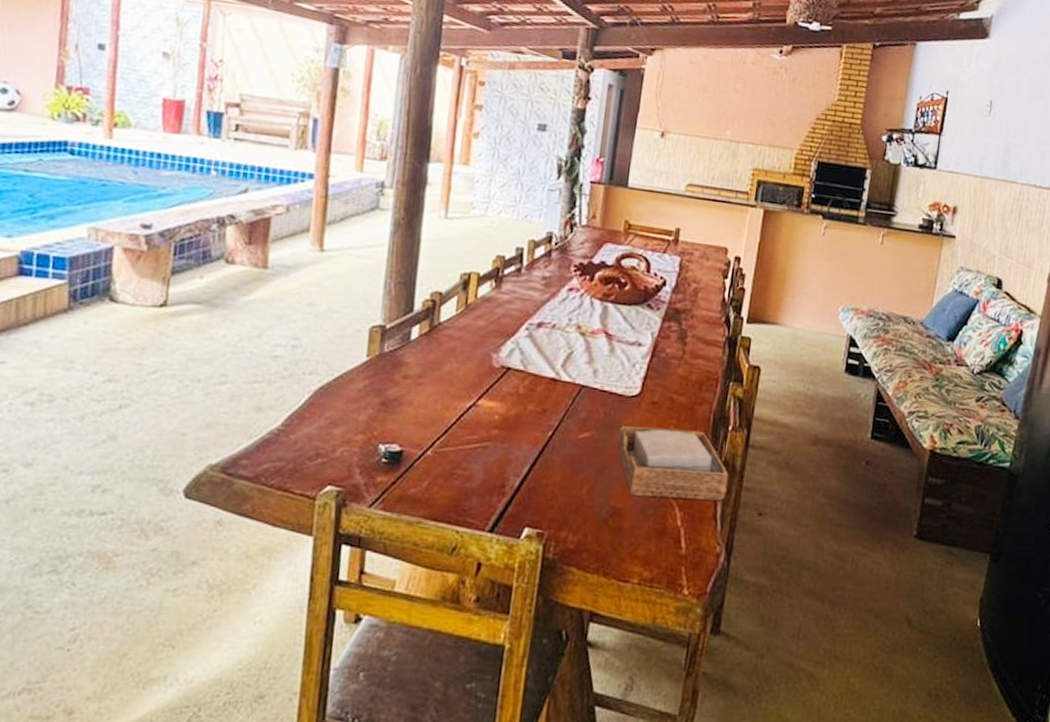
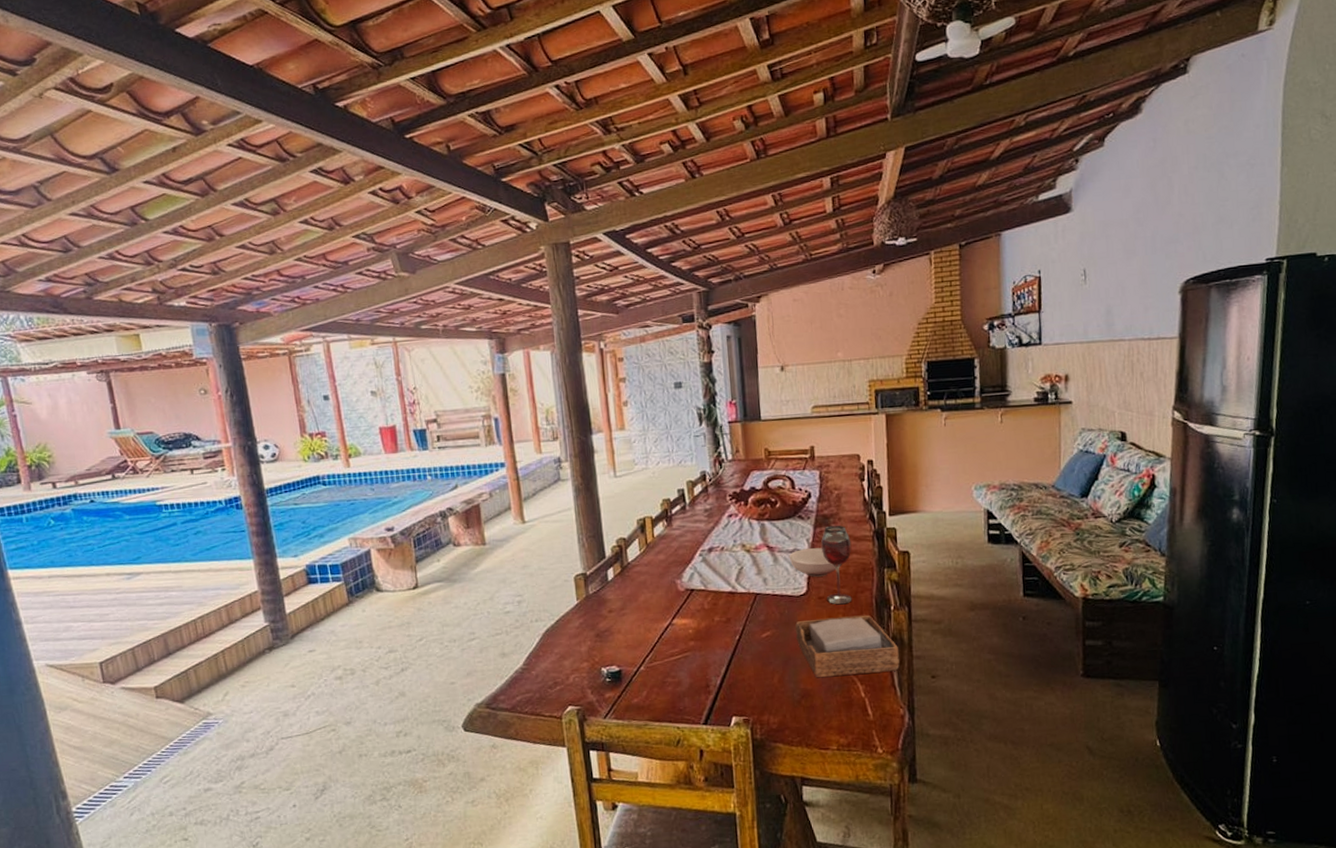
bowl: none [627,343,678,379] -> present [789,548,837,577]
wineglass: none [660,321,700,415] -> present [821,525,852,605]

